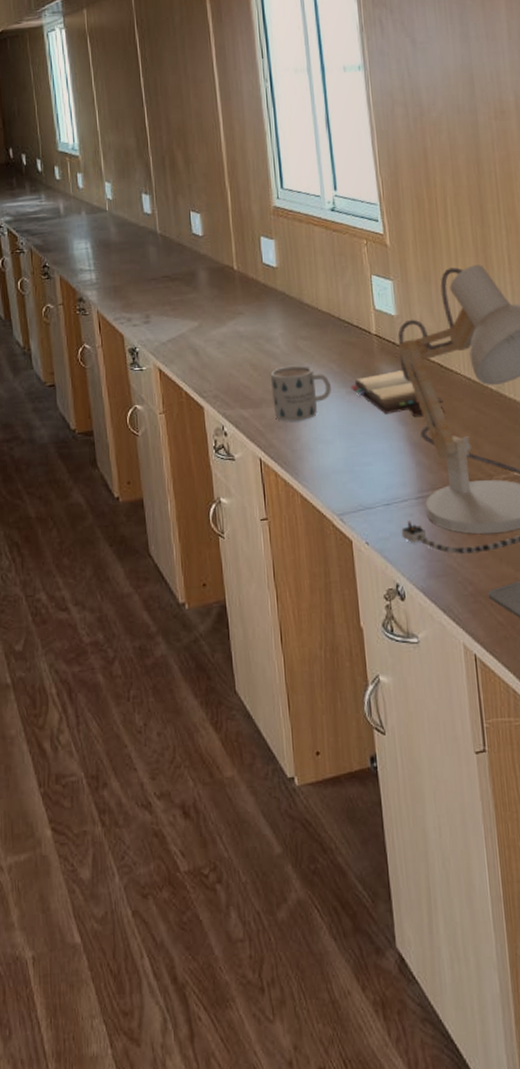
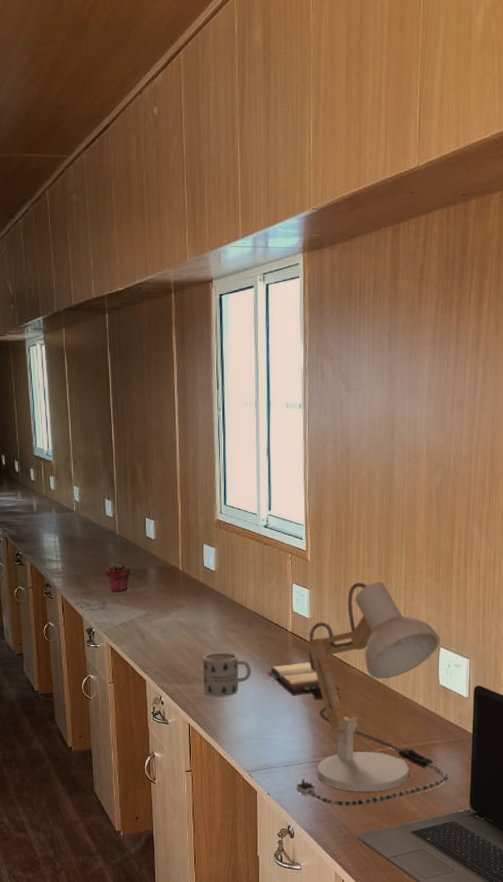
potted succulent: none [147,263,177,302] -> present [106,559,131,592]

